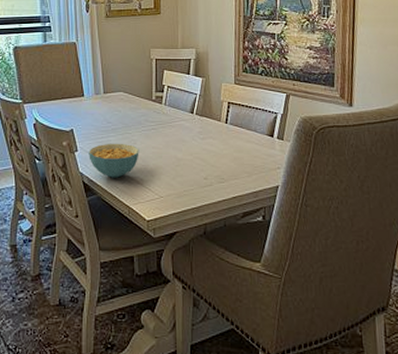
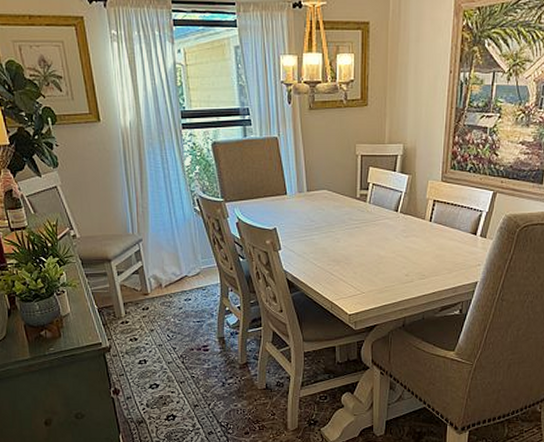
cereal bowl: present [89,143,139,178] -> none [292,241,343,275]

